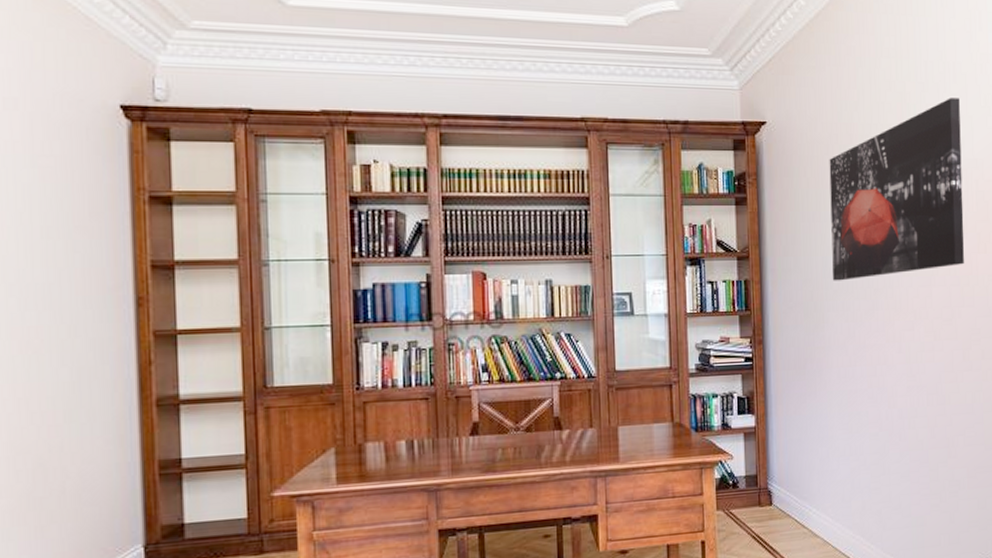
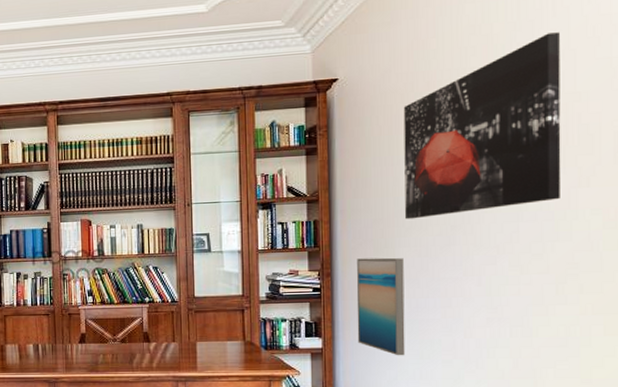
wall art: none [788,322,836,432] -> present [356,257,405,356]

